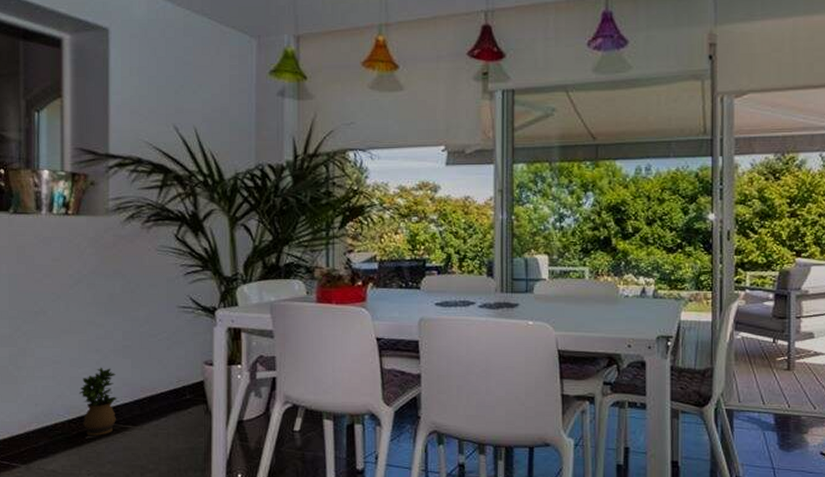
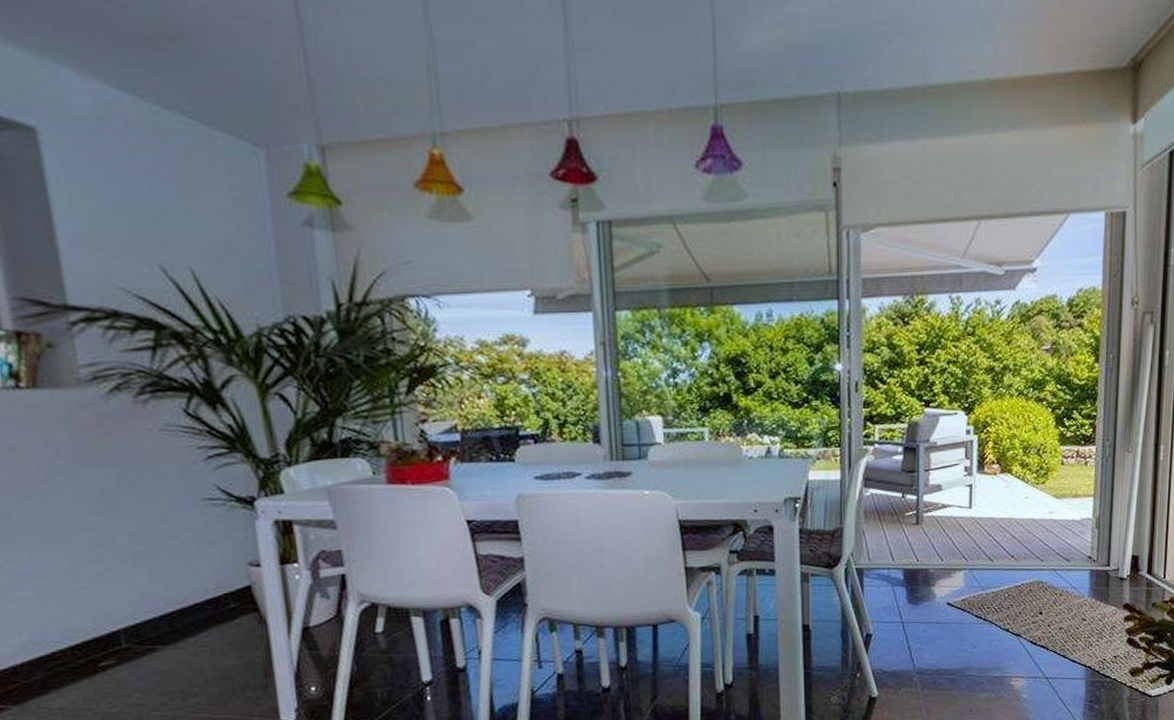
potted plant: present [80,367,117,435] -> none [79,579,138,662]

